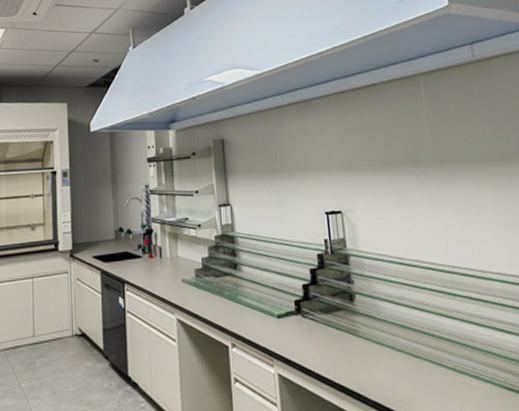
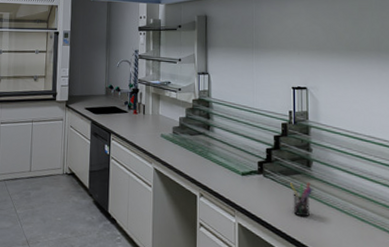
pen holder: none [333,319,359,360] -> present [290,183,313,217]

